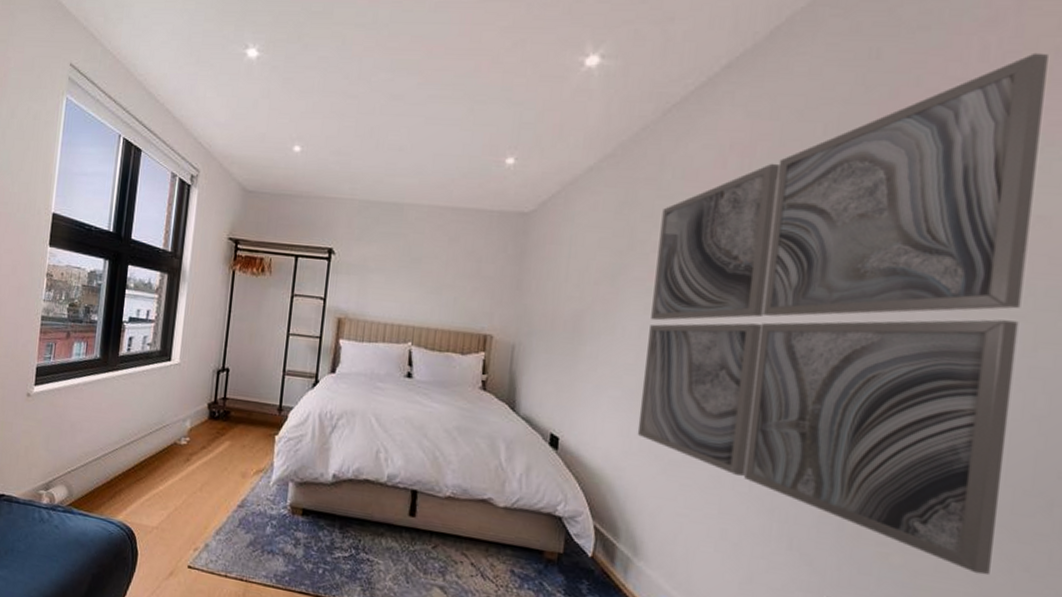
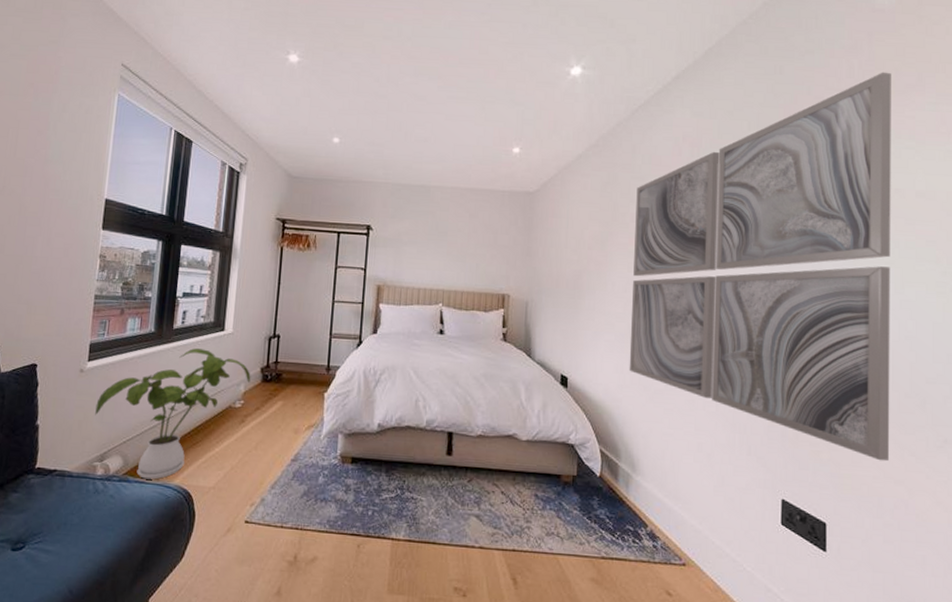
house plant: none [41,378,198,514] -> present [95,348,251,480]

